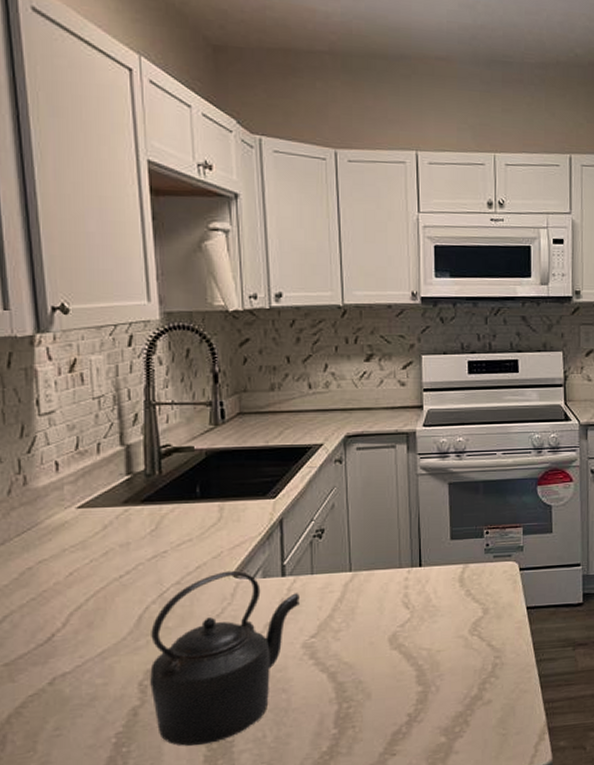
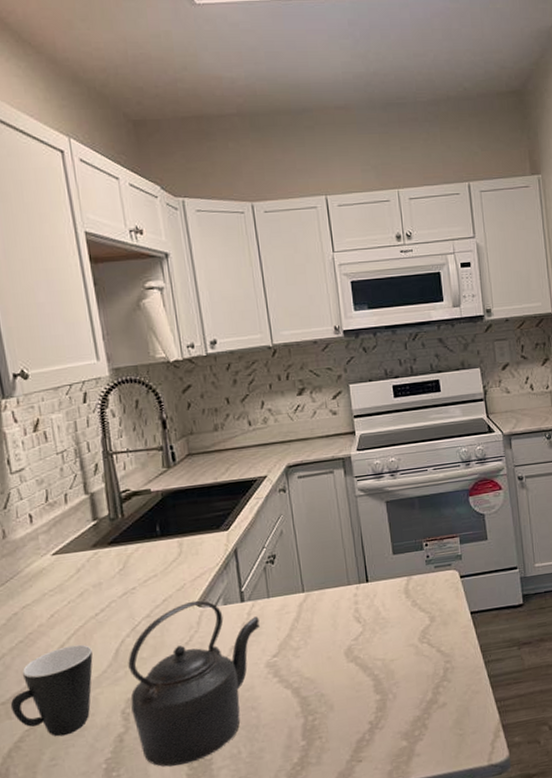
mug: none [14,607,112,705] -> present [10,644,93,737]

